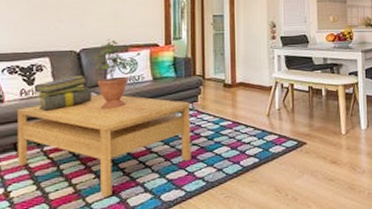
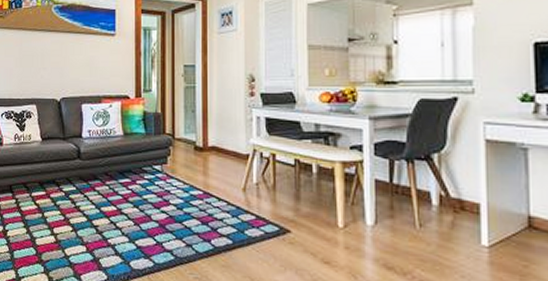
coffee table: present [16,94,191,197] -> none [11,145,160,253]
stack of books: present [33,75,93,112] -> none [24,125,71,159]
potted plant: present [90,38,128,110] -> none [68,88,101,162]

